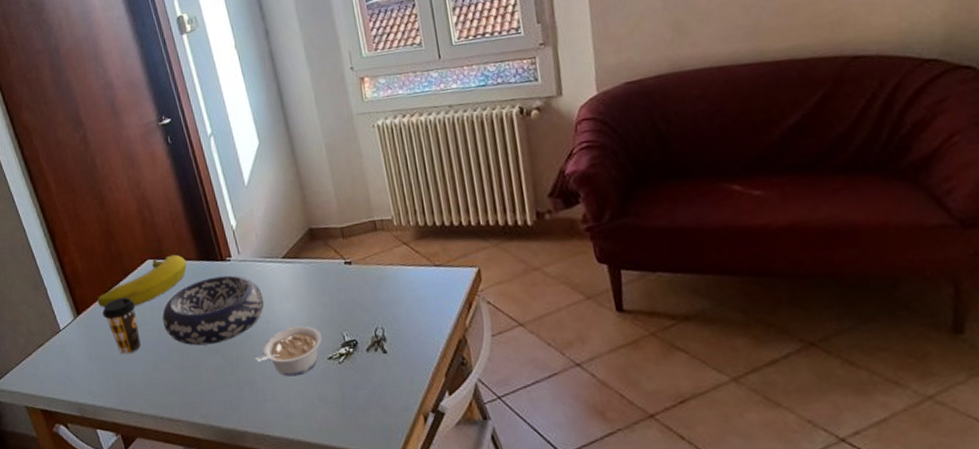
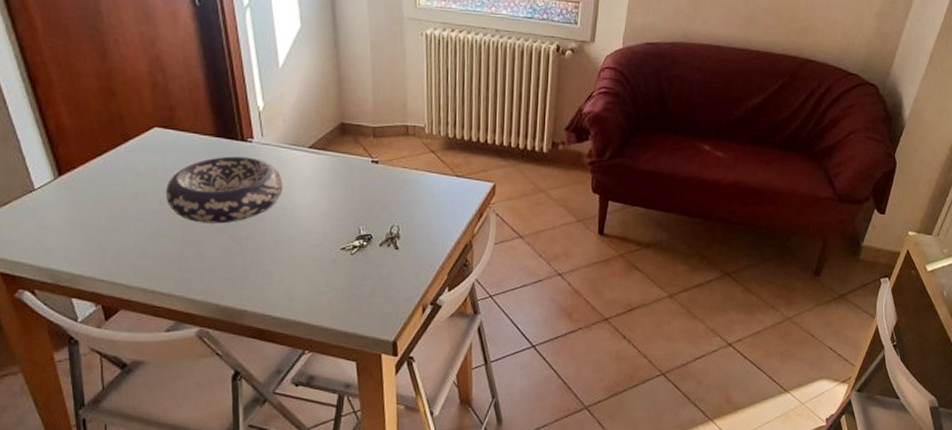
banana: present [97,254,187,308] -> none [86,126,201,175]
coffee cup: present [103,297,141,355] -> none [92,163,136,224]
legume: present [254,325,322,377] -> none [265,215,337,263]

